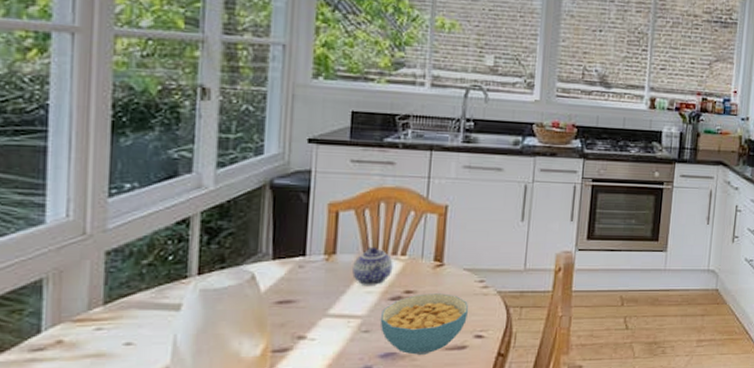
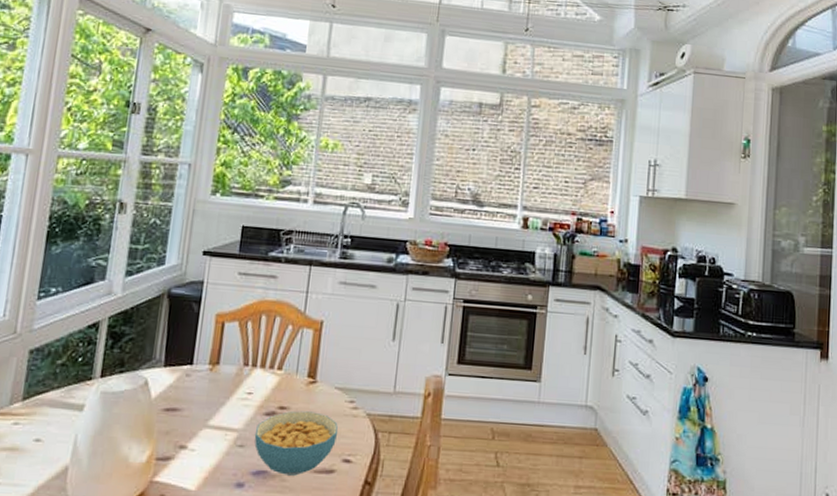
teapot: present [352,246,393,285] -> none [232,359,270,399]

